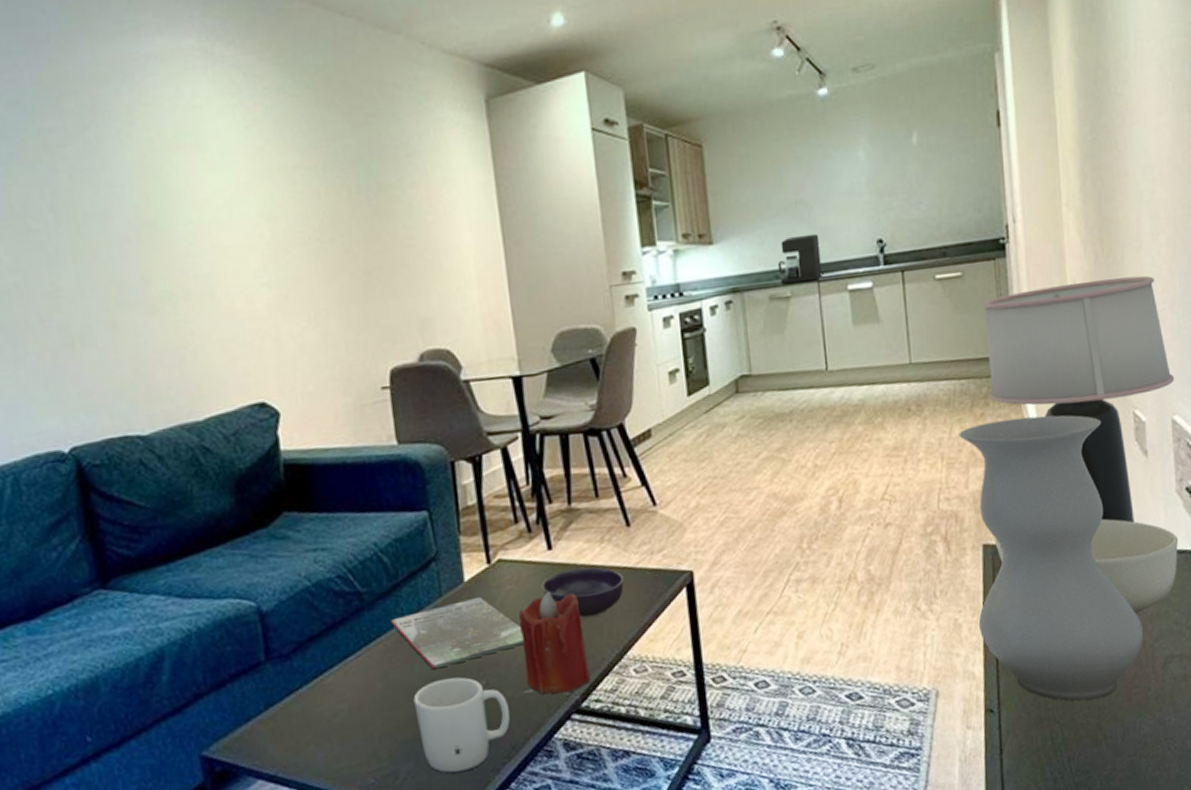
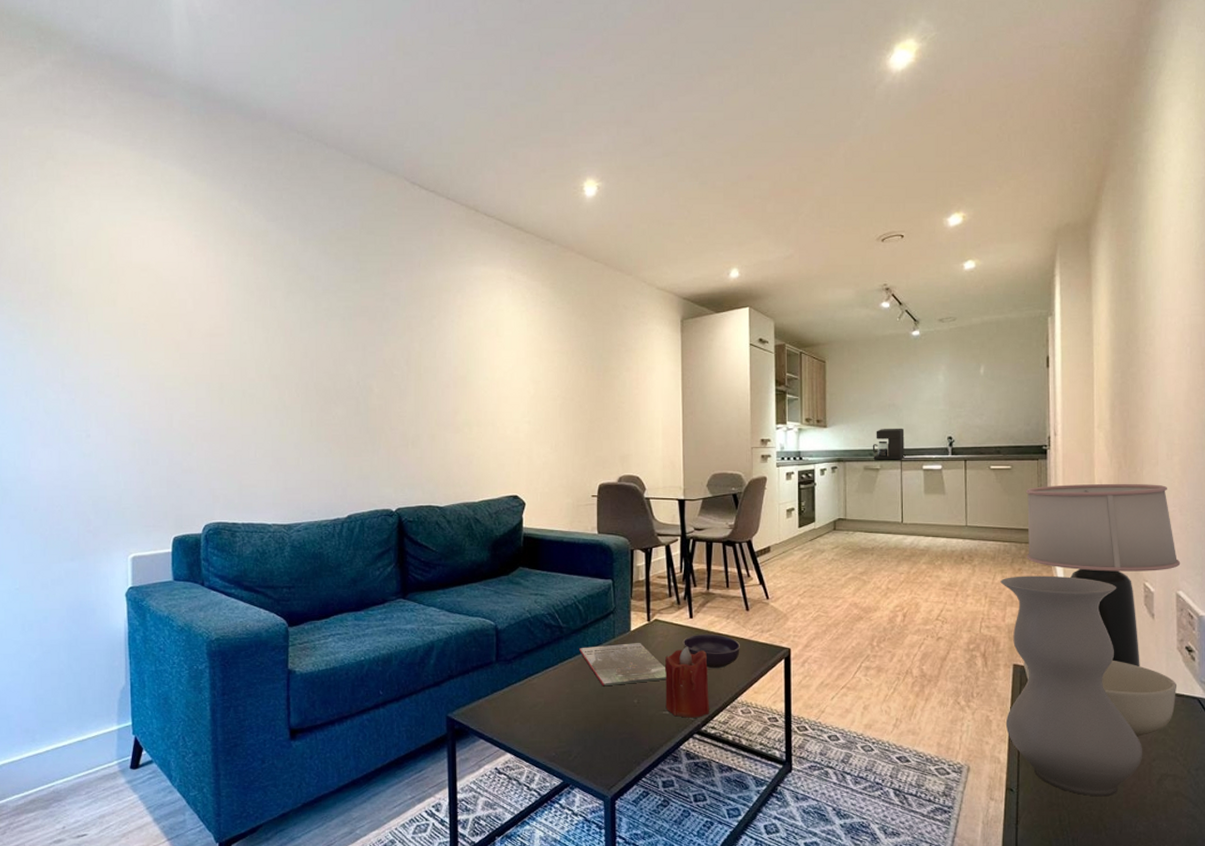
mug: present [413,676,511,774] -> none [587,693,652,760]

